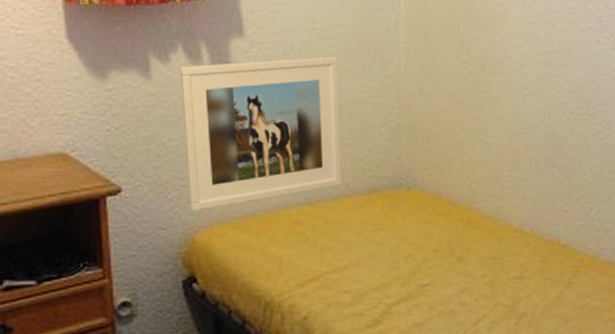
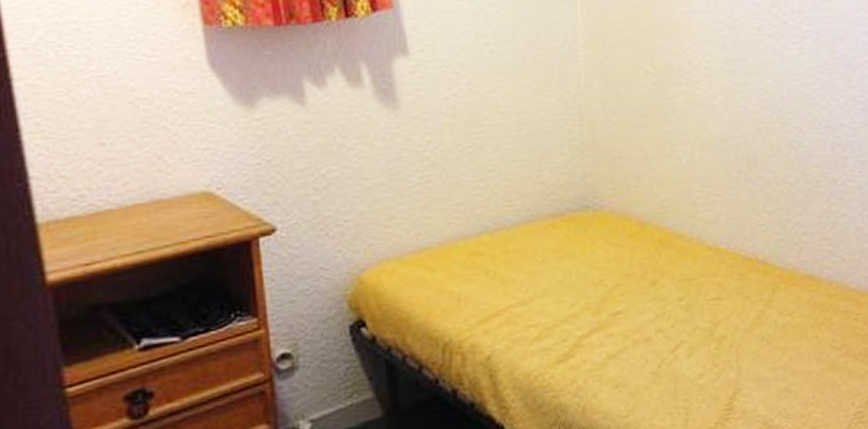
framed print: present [179,56,342,212] -> none [337,72,523,249]

